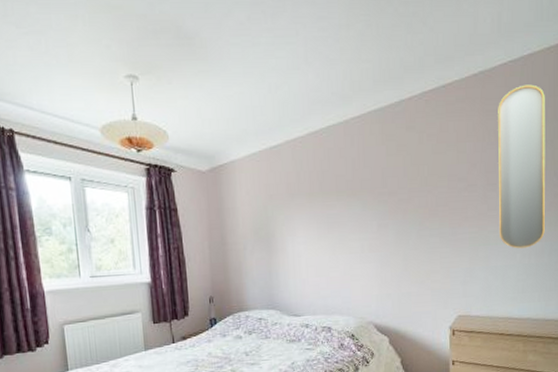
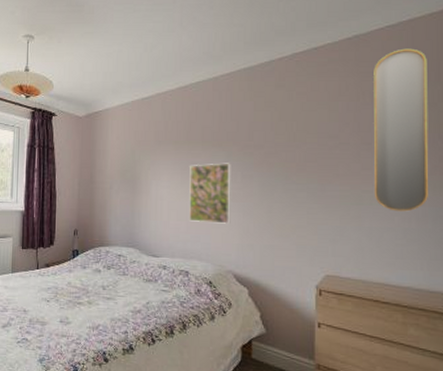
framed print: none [325,212,369,277] -> present [189,163,231,224]

